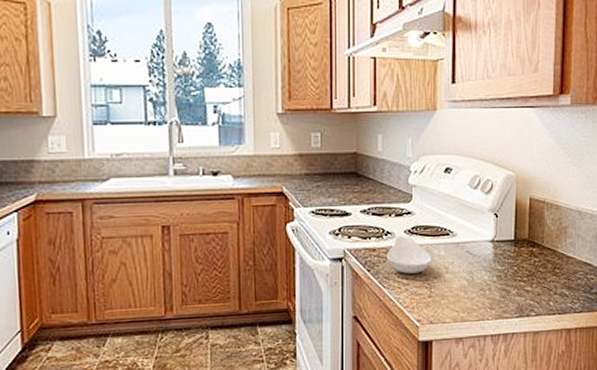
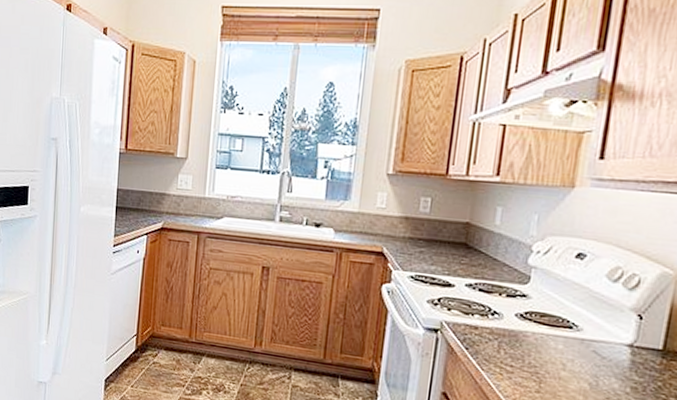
spoon rest: present [386,235,432,274] -> none [489,317,546,363]

